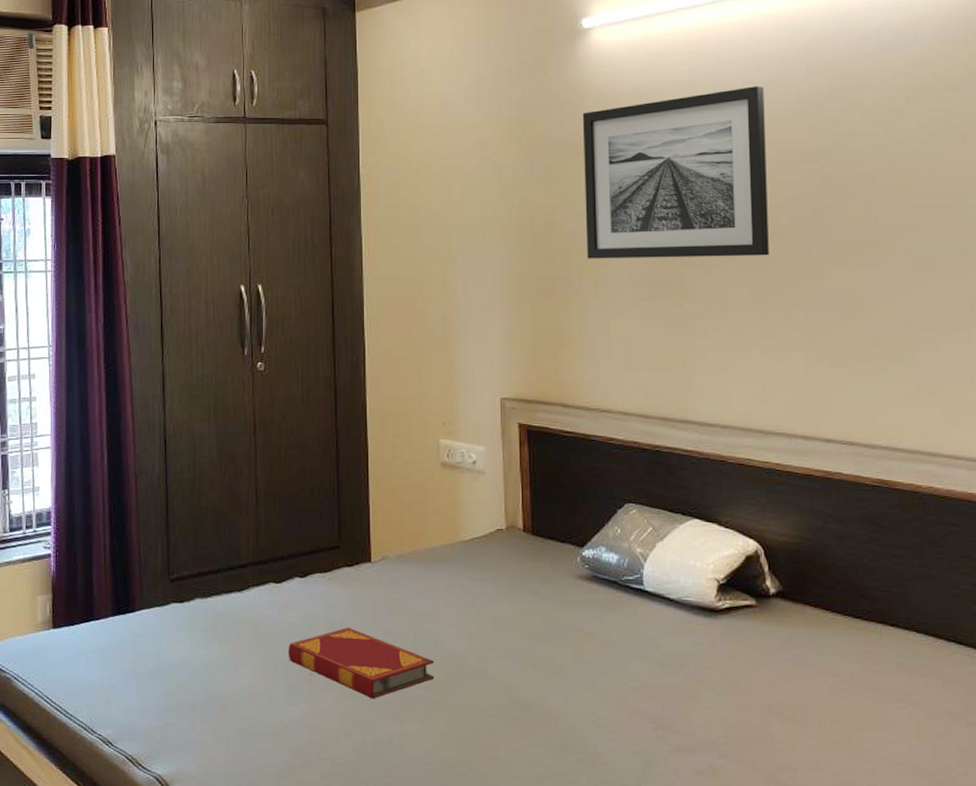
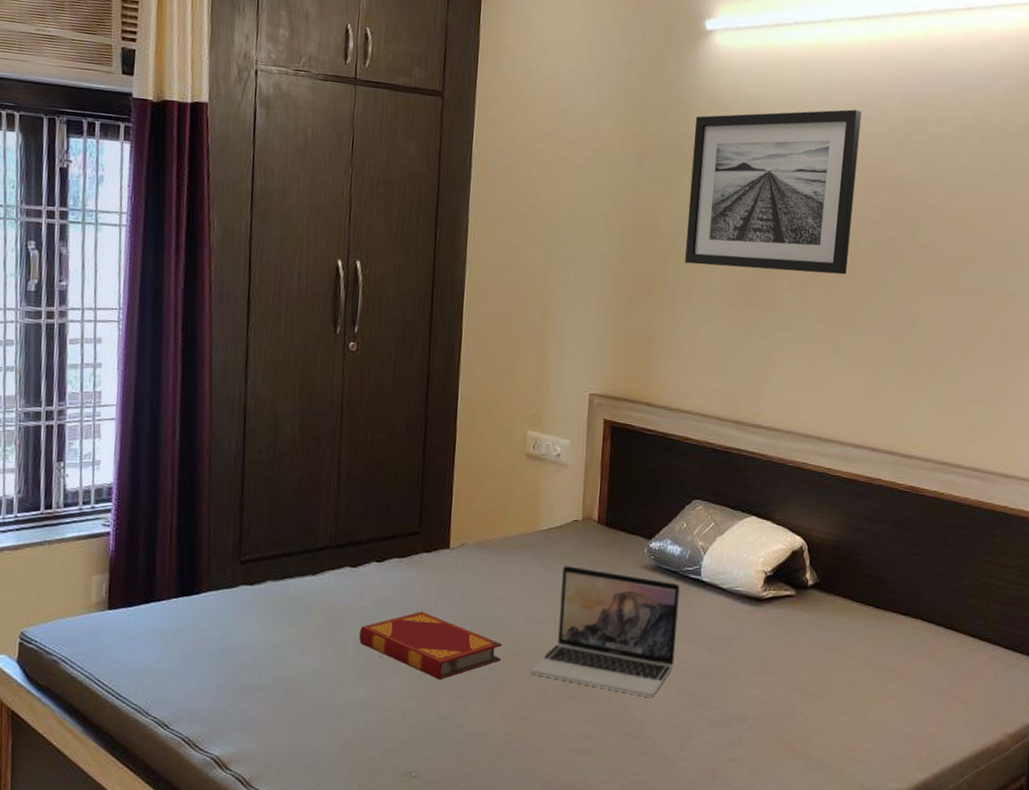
laptop: none [467,577,624,719] -> present [530,566,680,697]

